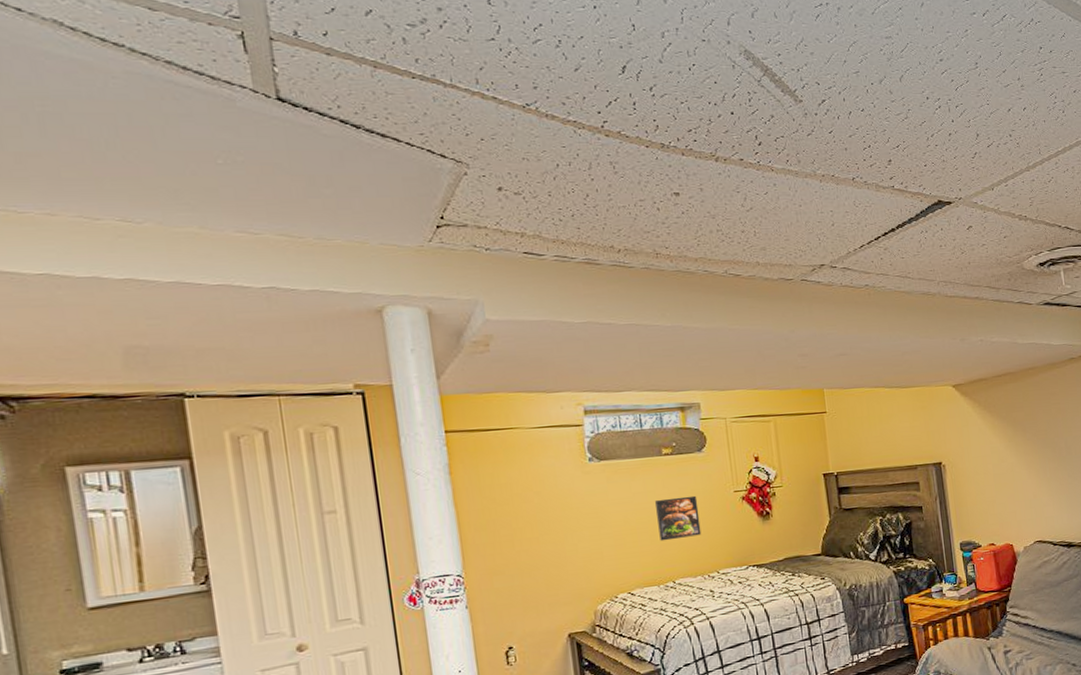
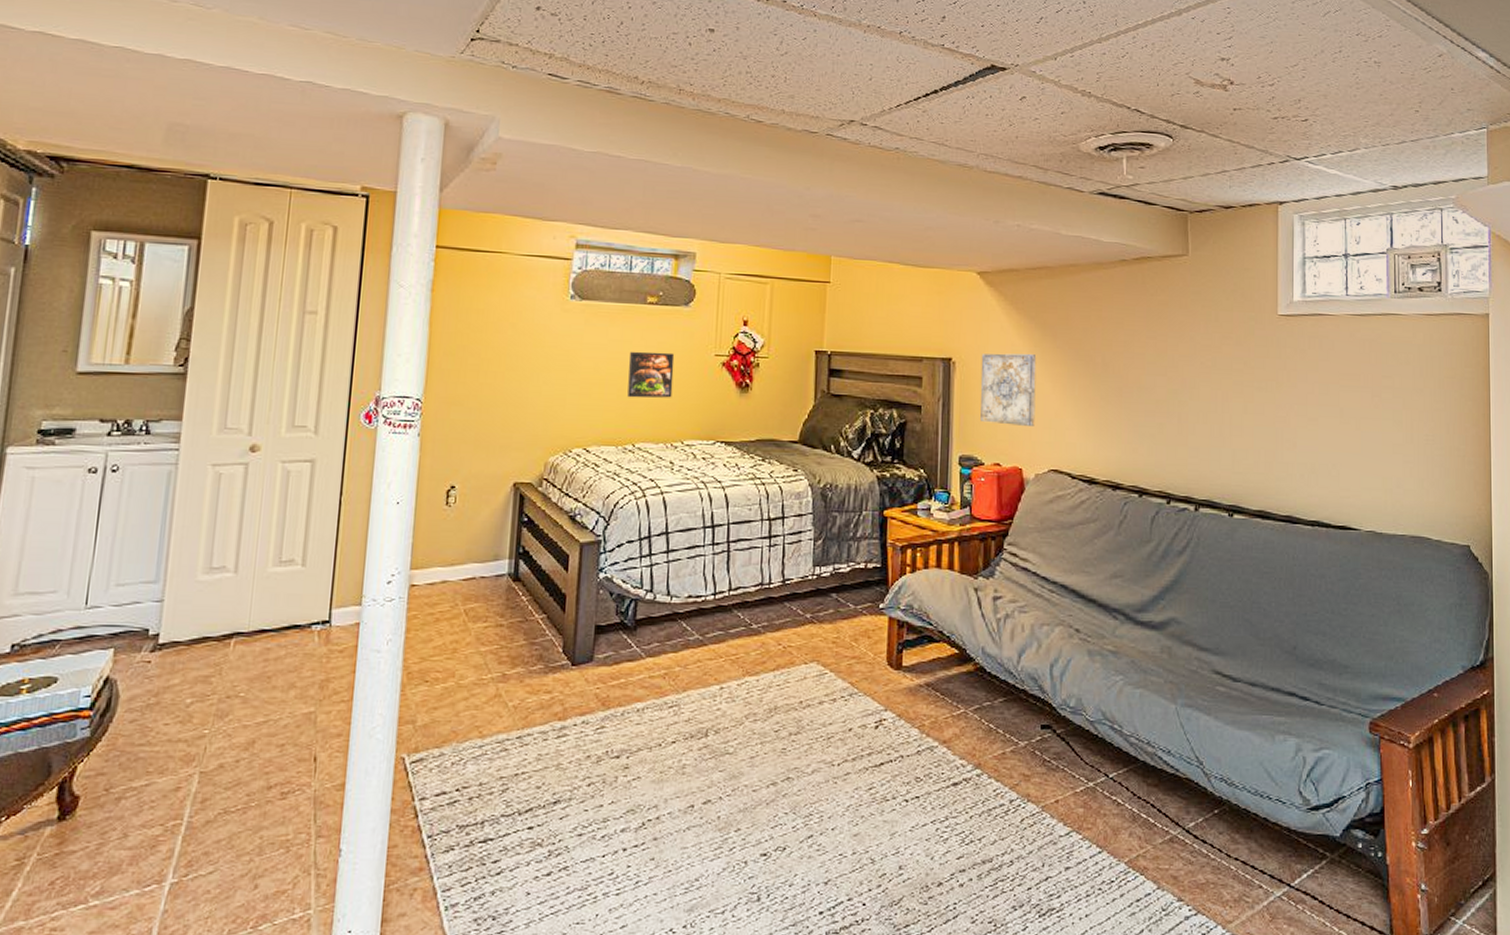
wall art: none [966,448,1018,512] -> present [980,353,1037,426]

